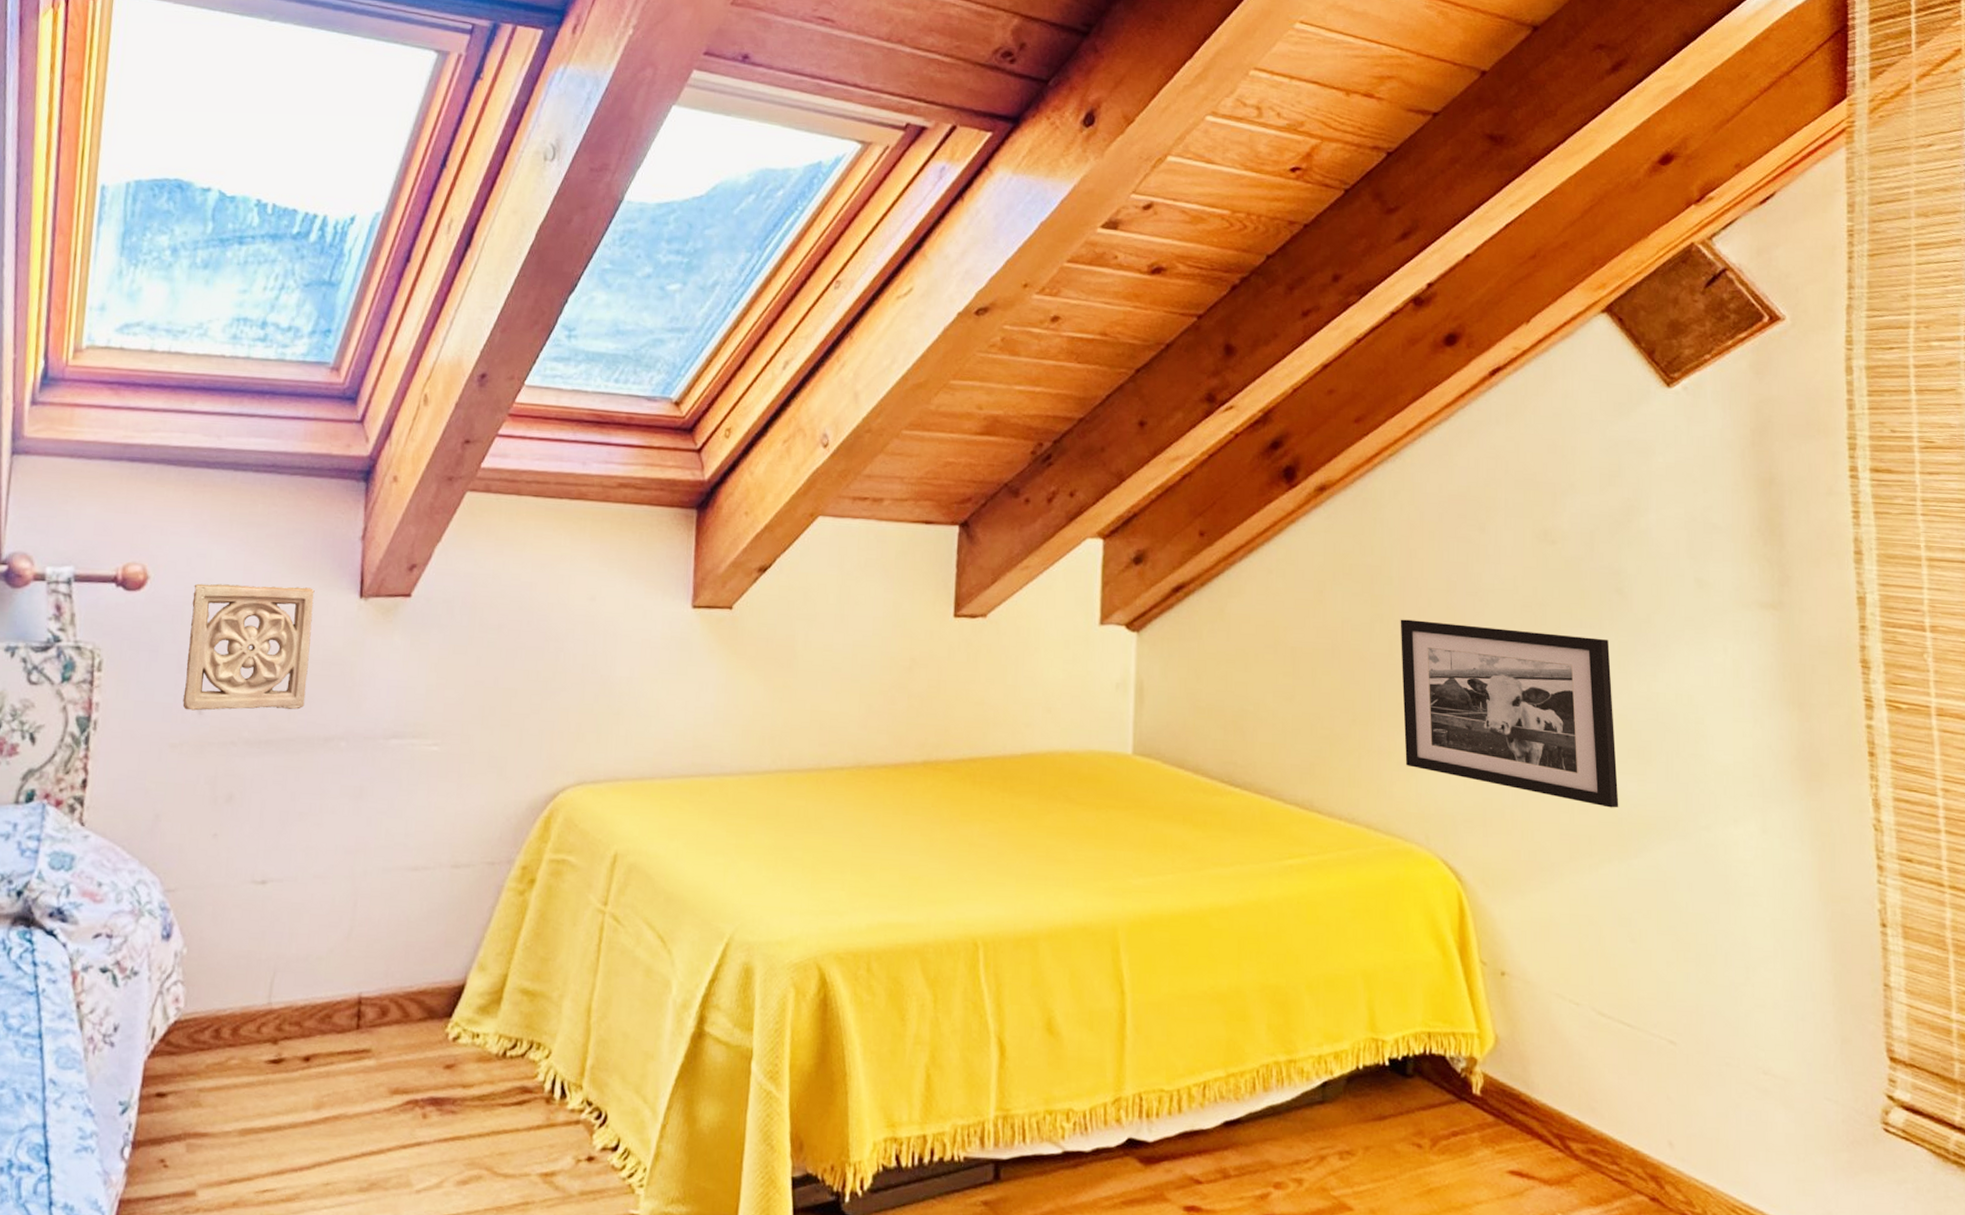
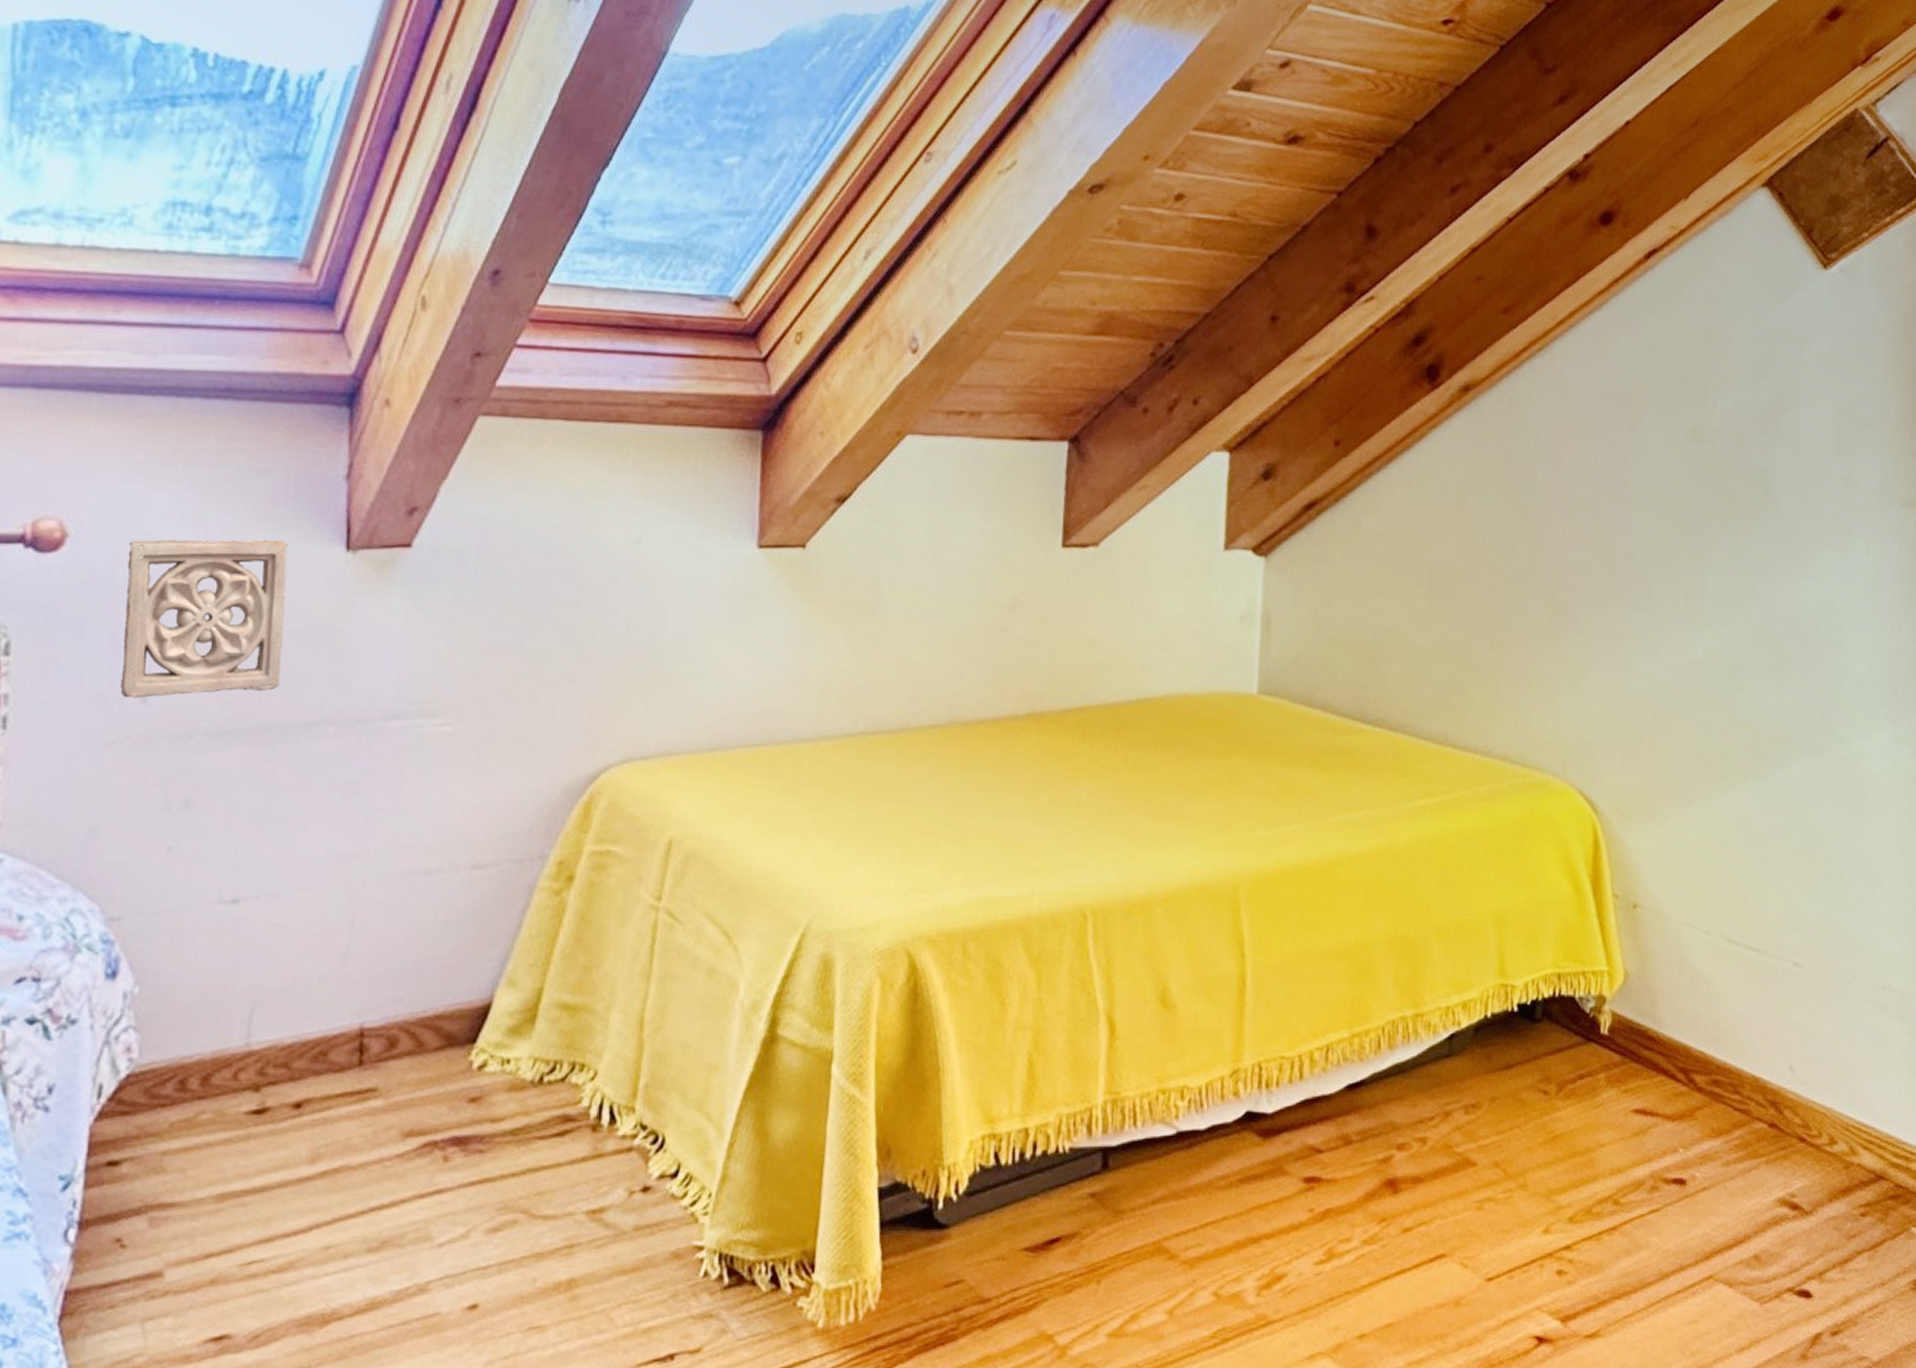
picture frame: present [1400,619,1619,808] -> none [1543,531,1757,725]

